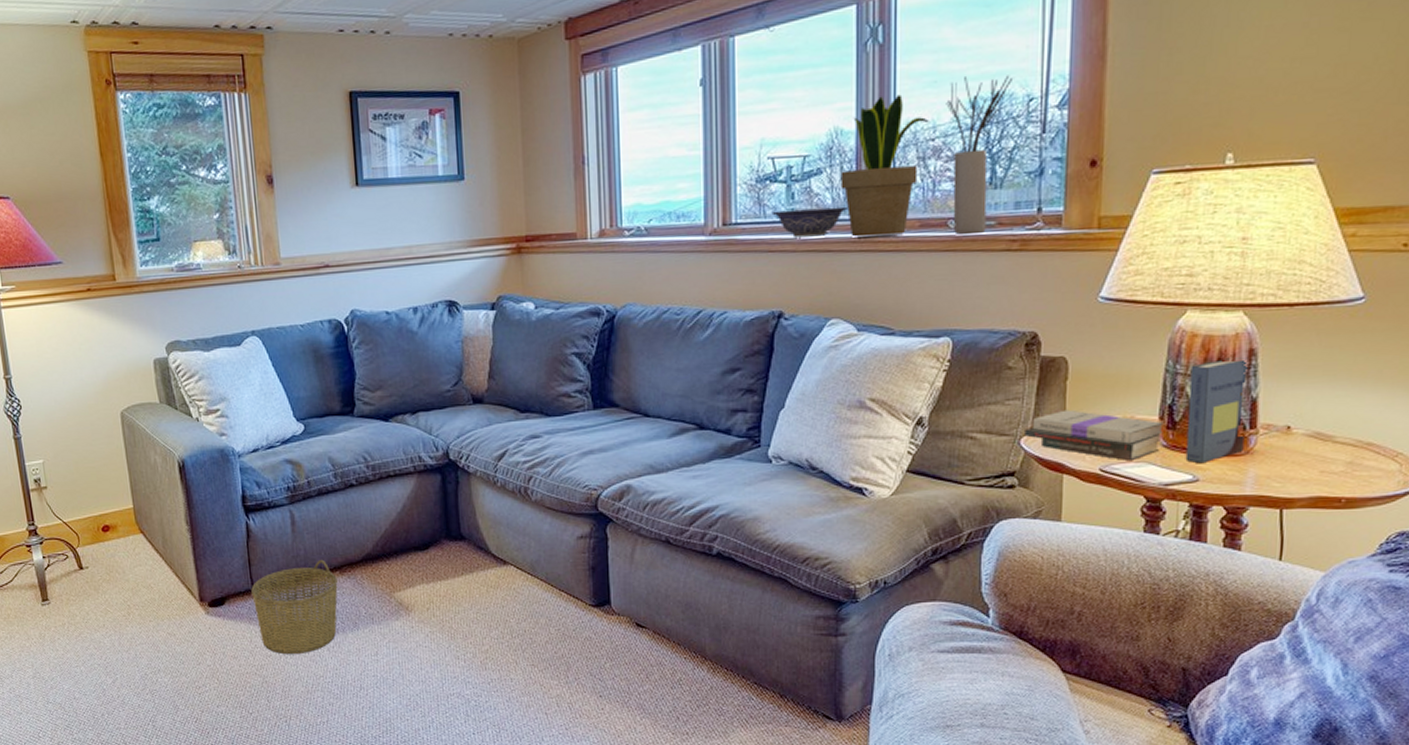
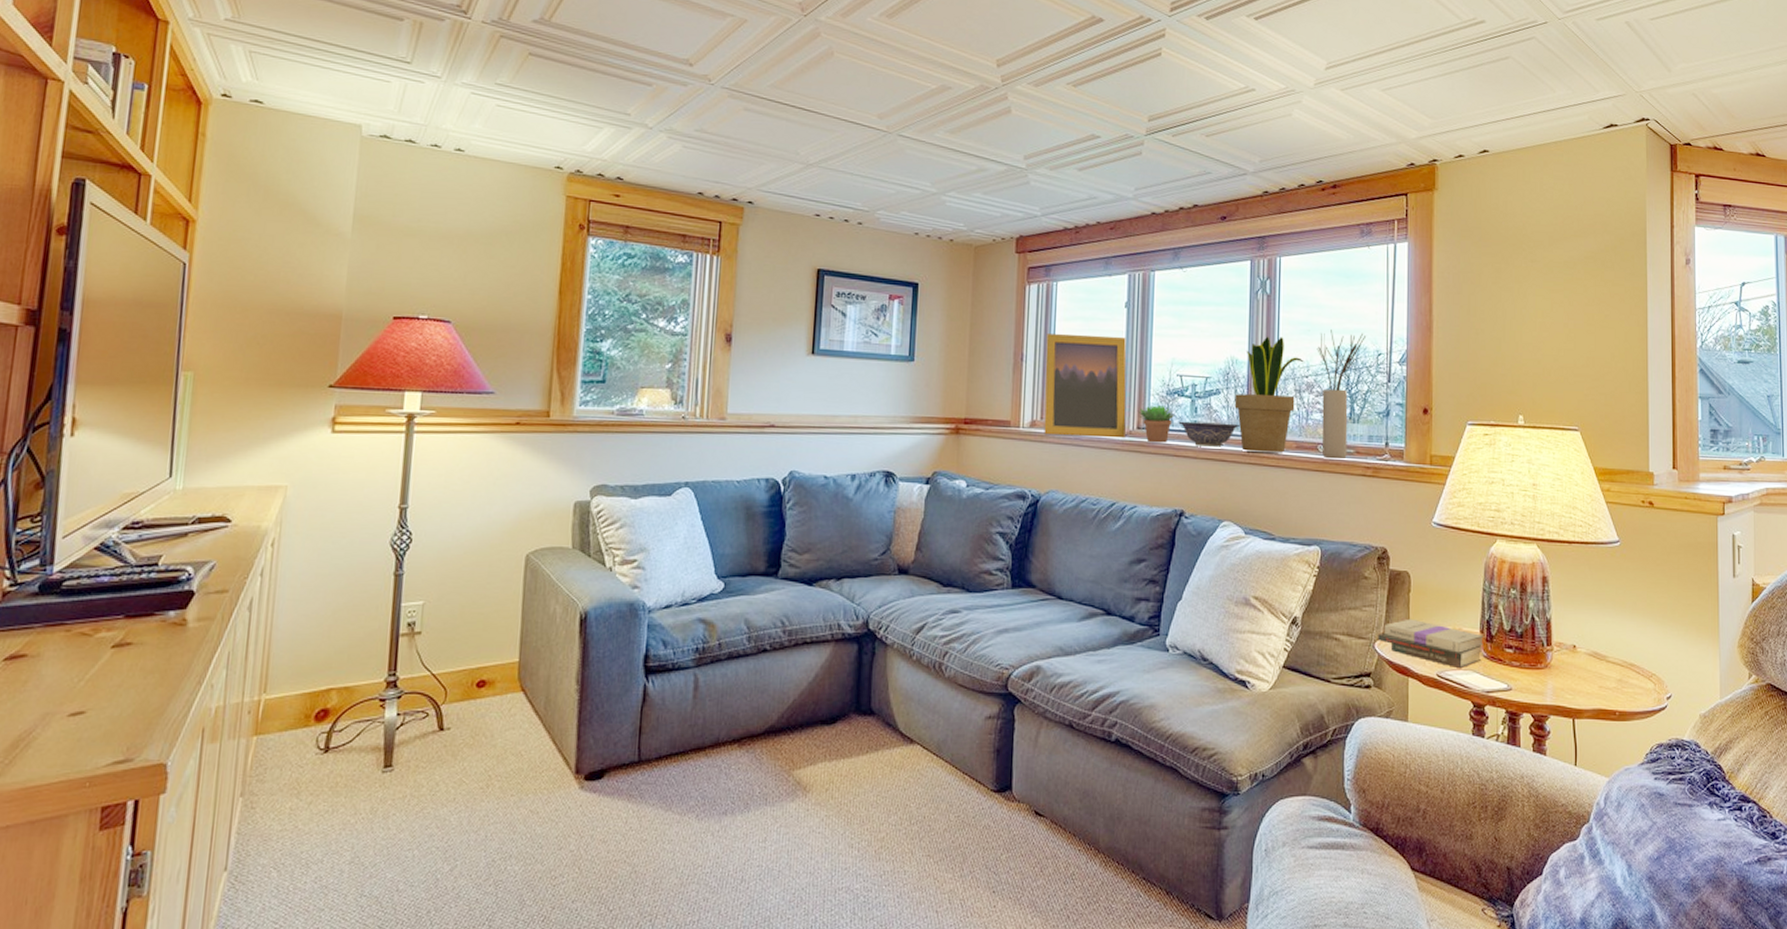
basket: present [251,559,338,655] -> none [636,730,734,840]
picture frame: none [609,121,709,244] -> present [1044,334,1127,439]
succulent plant: none [722,194,766,240] -> present [1137,404,1174,443]
book: present [1185,358,1248,464] -> none [1501,583,1544,675]

